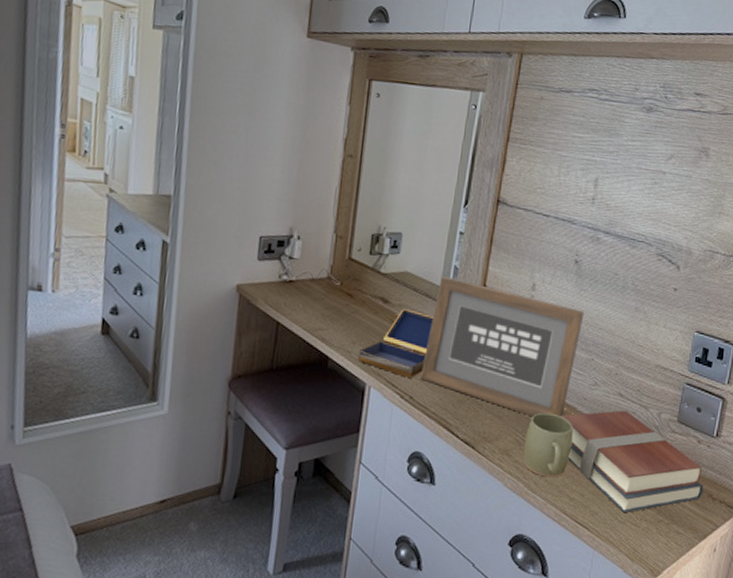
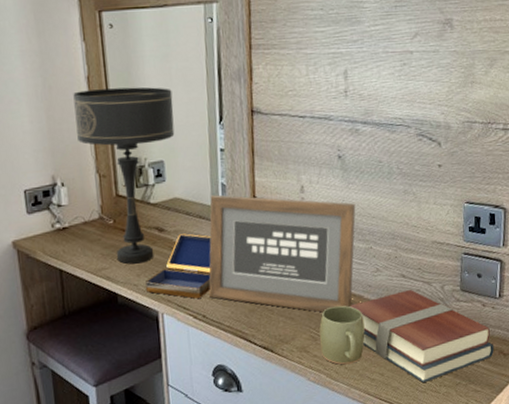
table lamp: none [323,150,424,331] -> present [73,87,175,264]

